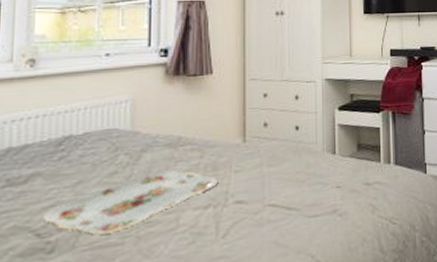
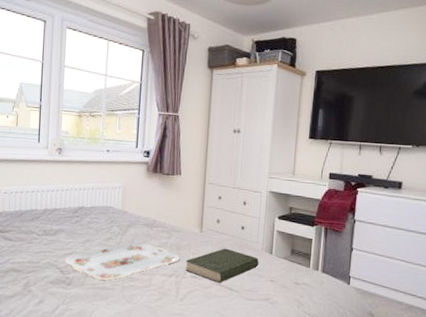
book: none [227,156,321,204] -> present [185,248,259,283]

